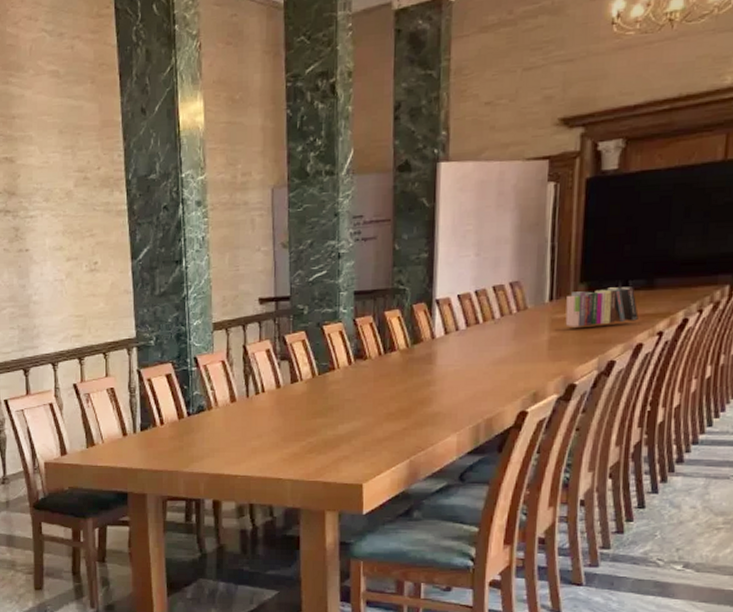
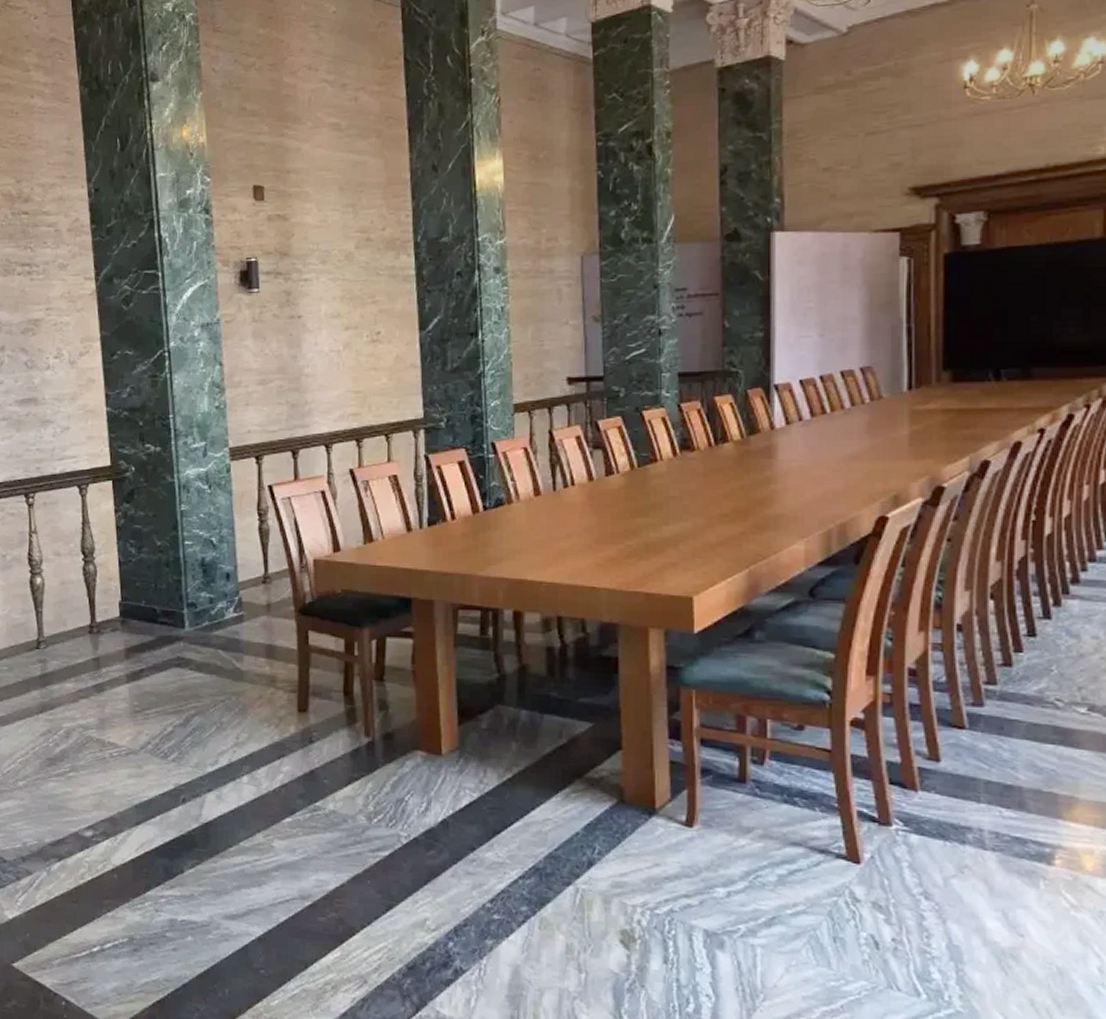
books: present [565,287,639,327] -> none [928,376,1014,421]

